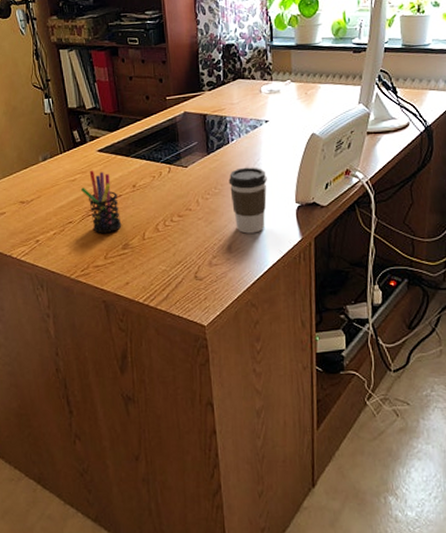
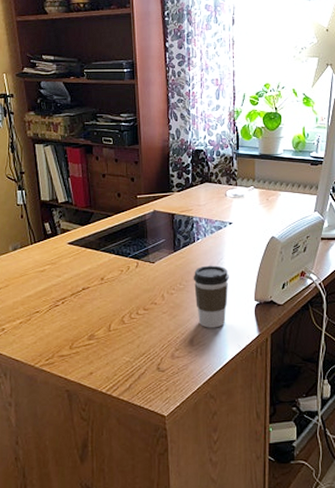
pen holder: present [81,170,122,234] -> none [50,262,88,325]

